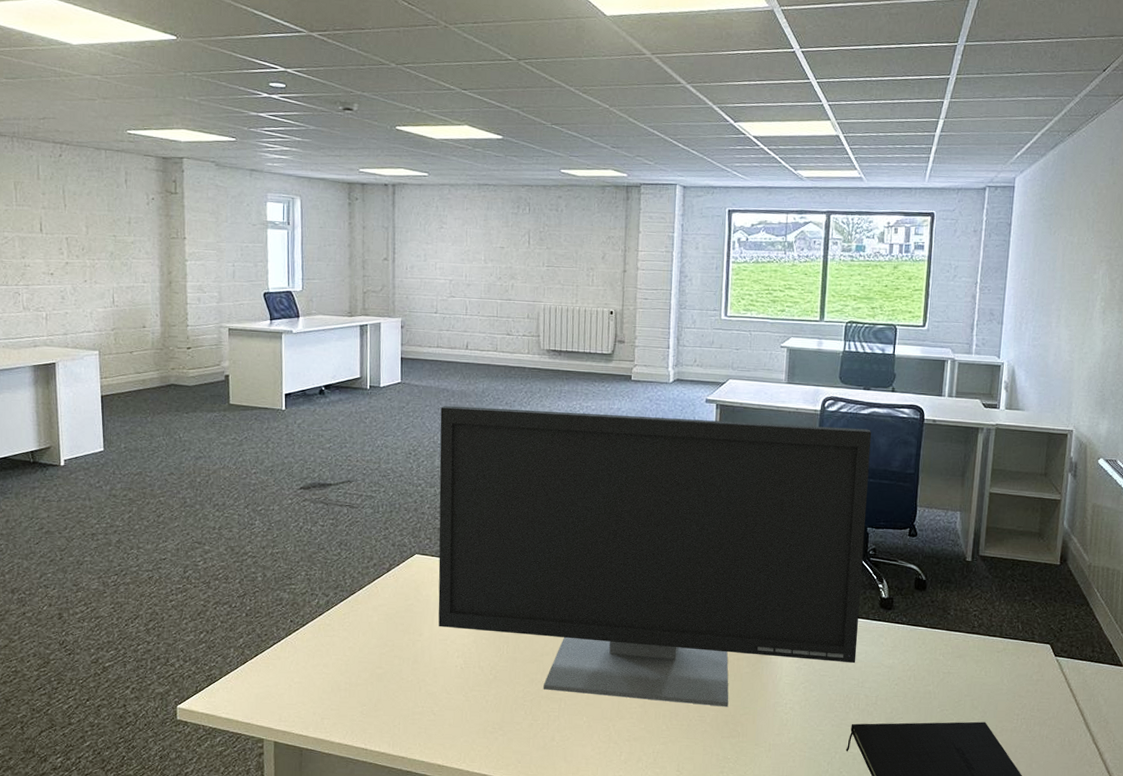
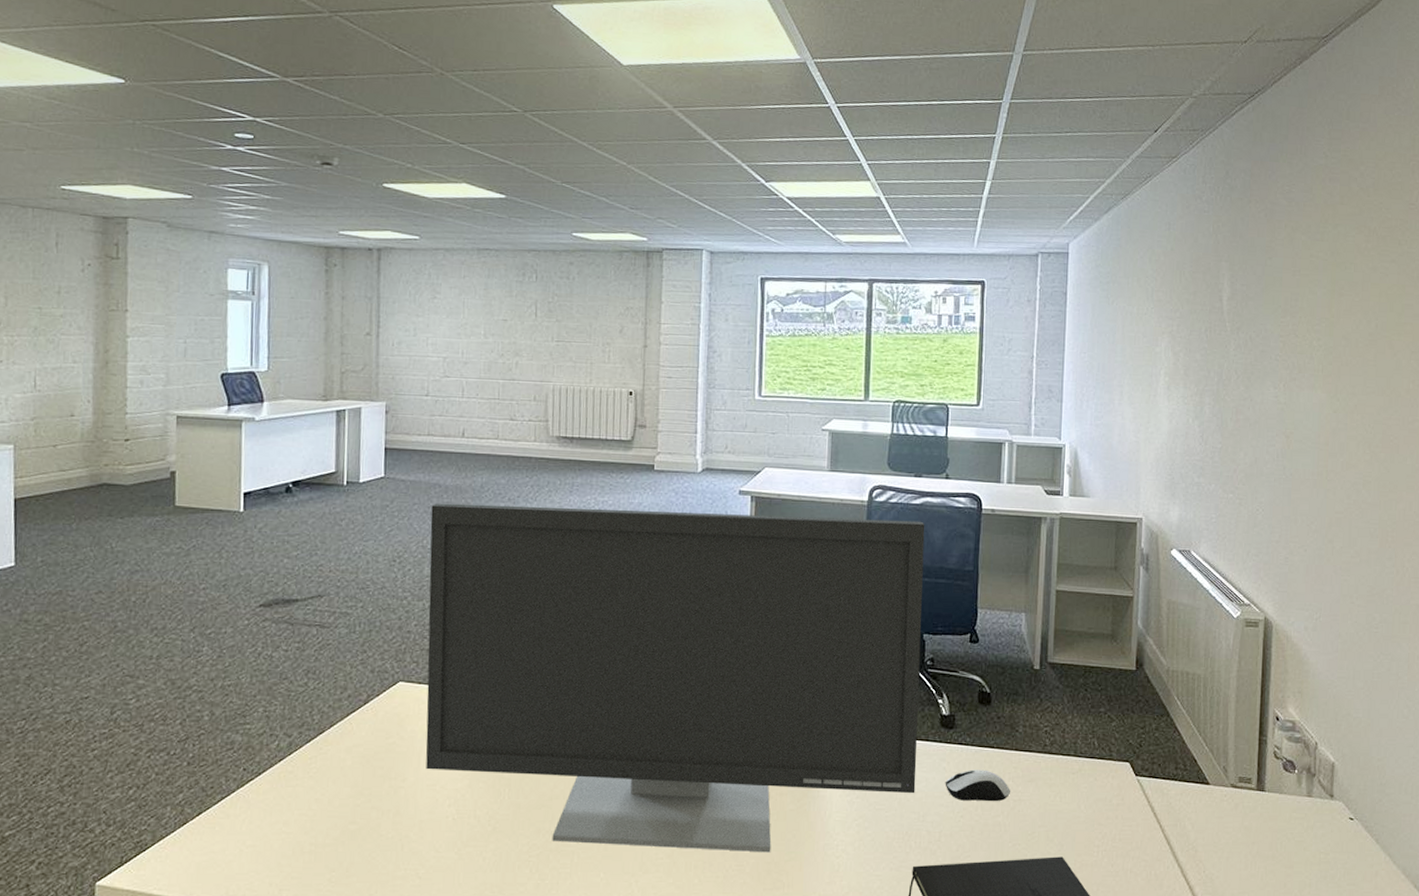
computer mouse: none [882,645,942,673] -> present [945,769,1011,802]

